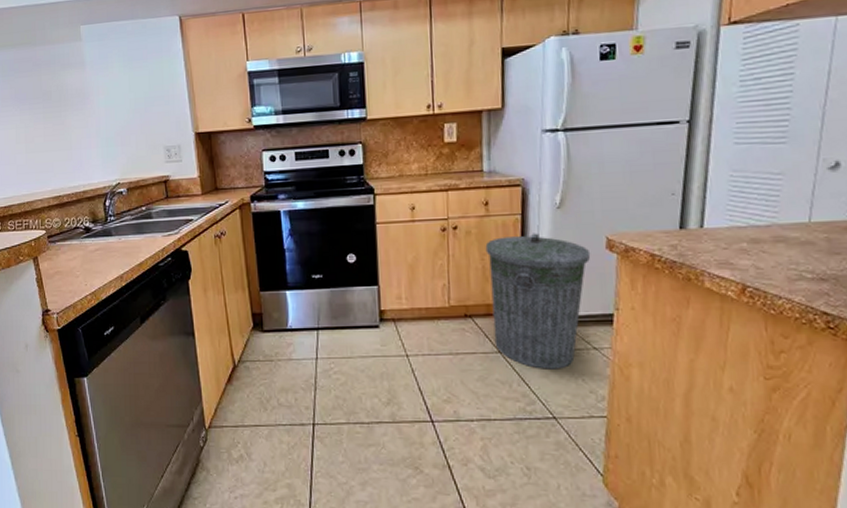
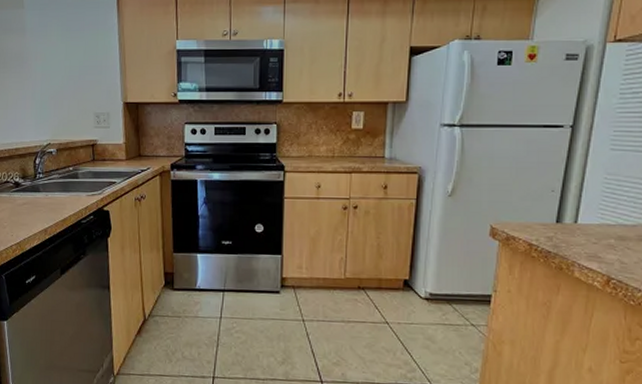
trash can: present [485,233,591,369] -> none [381,217,476,342]

